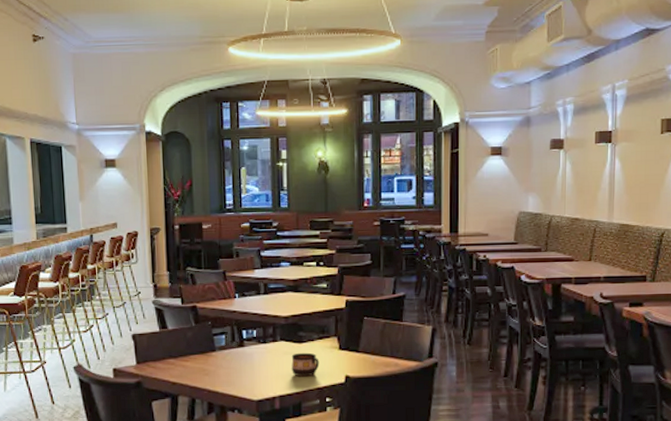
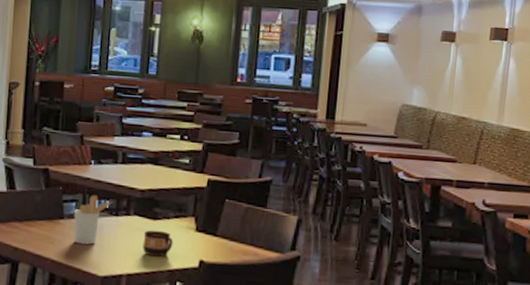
utensil holder: none [225,326,260,373] -> present [73,195,114,245]

